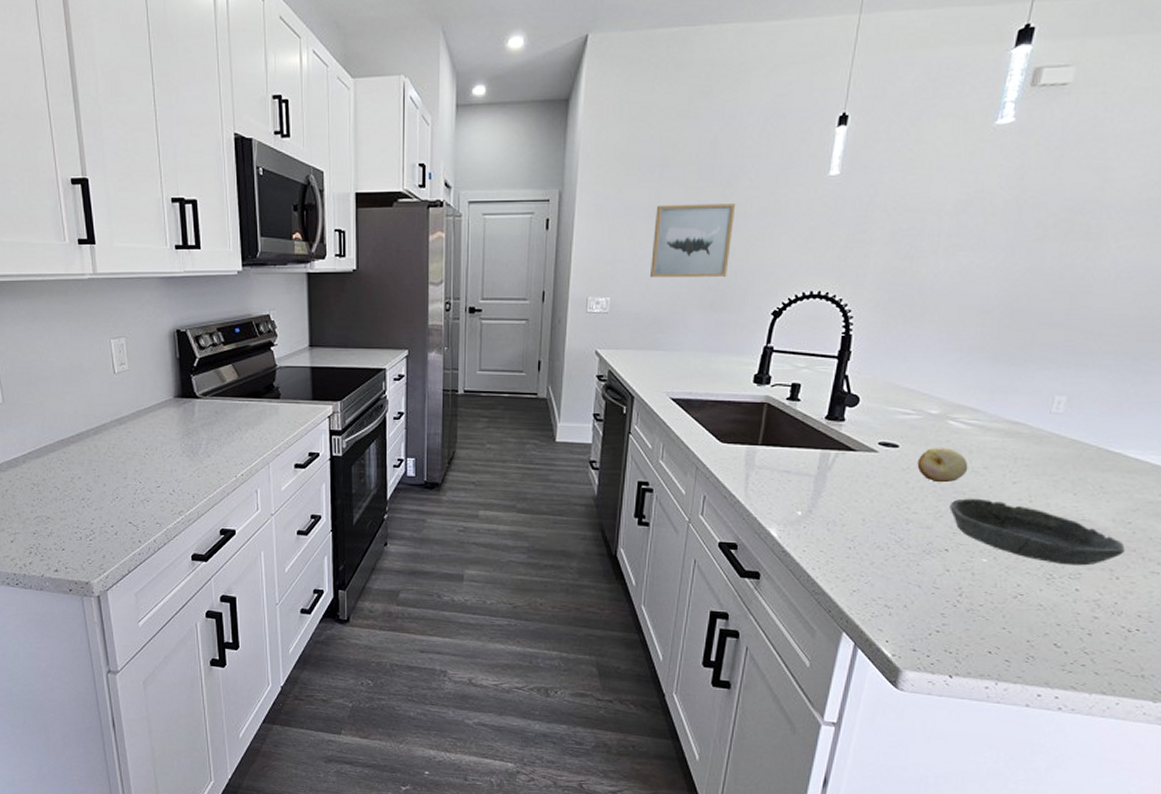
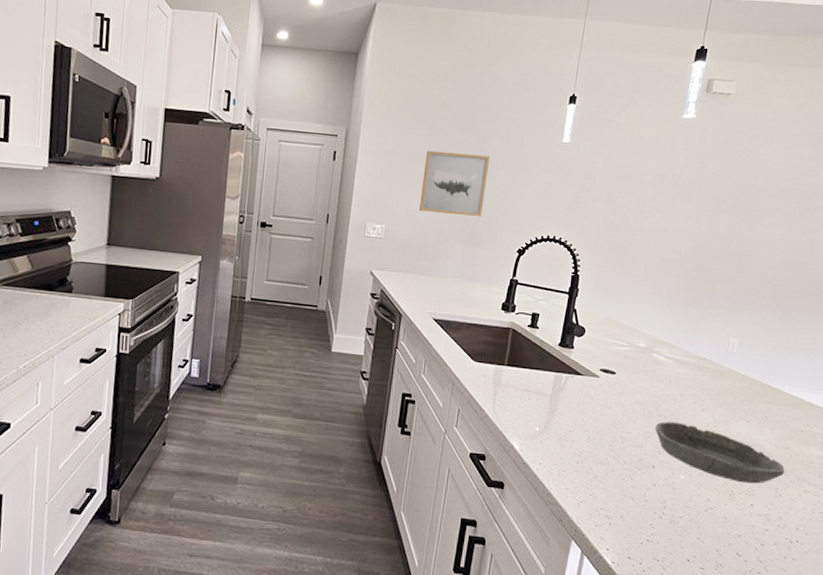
fruit: present [917,447,968,483] -> none [630,375,669,408]

